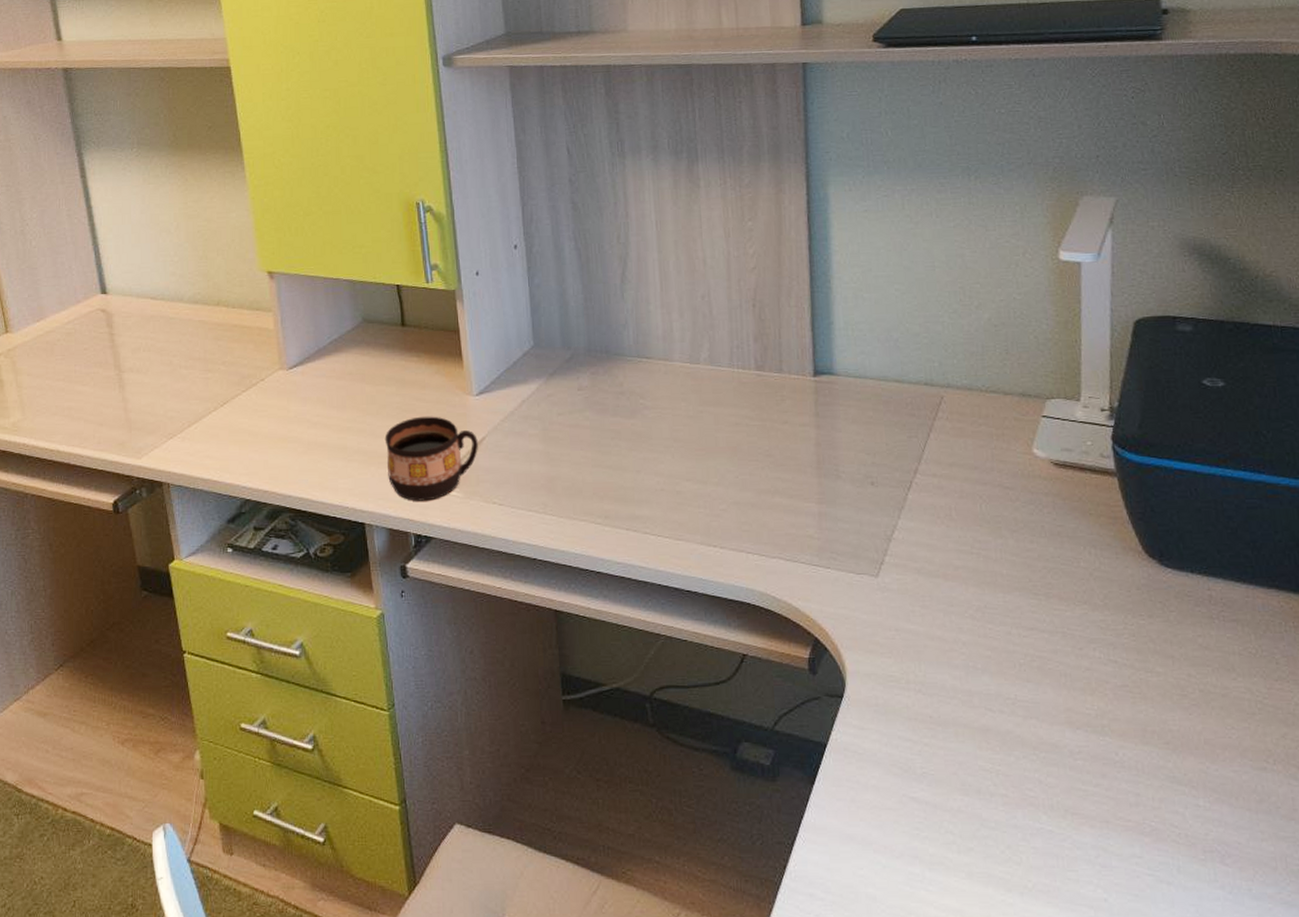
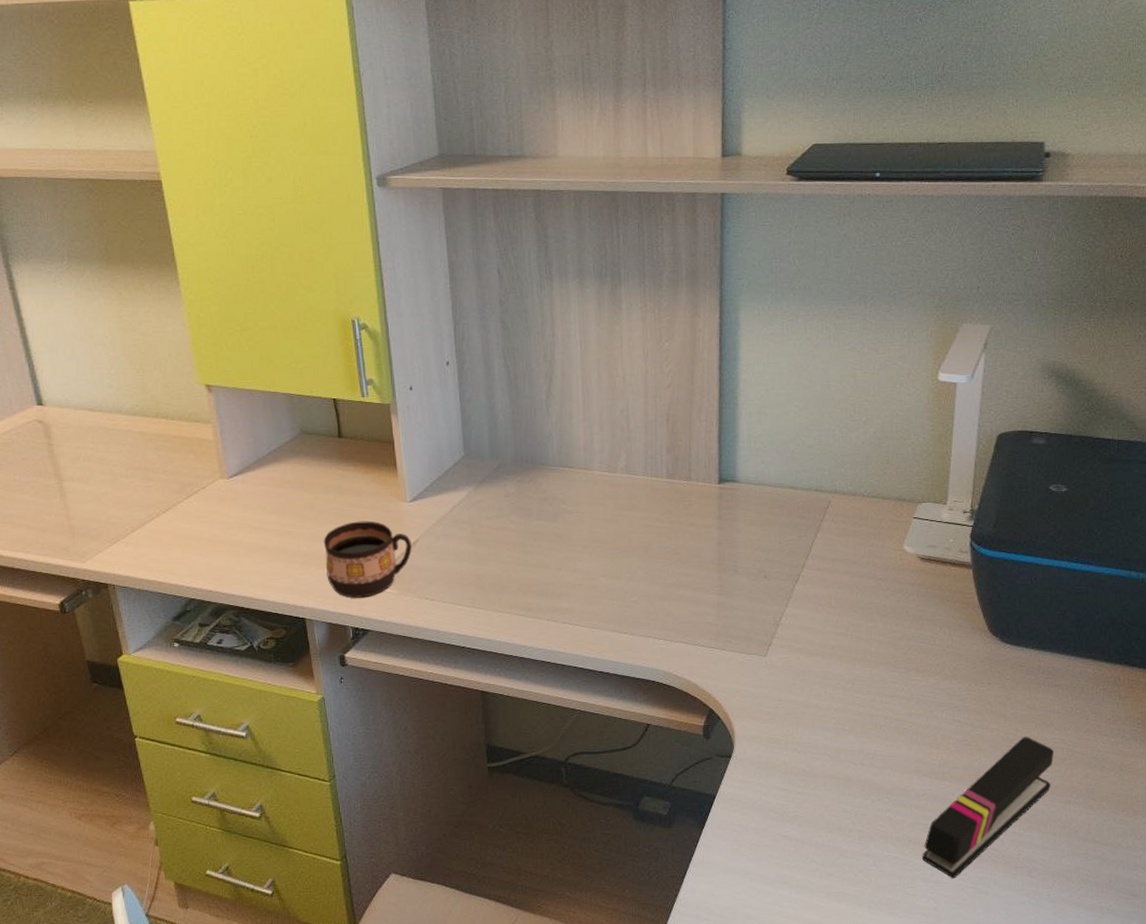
stapler: none [1083,683,1240,861] -> present [922,737,1055,878]

